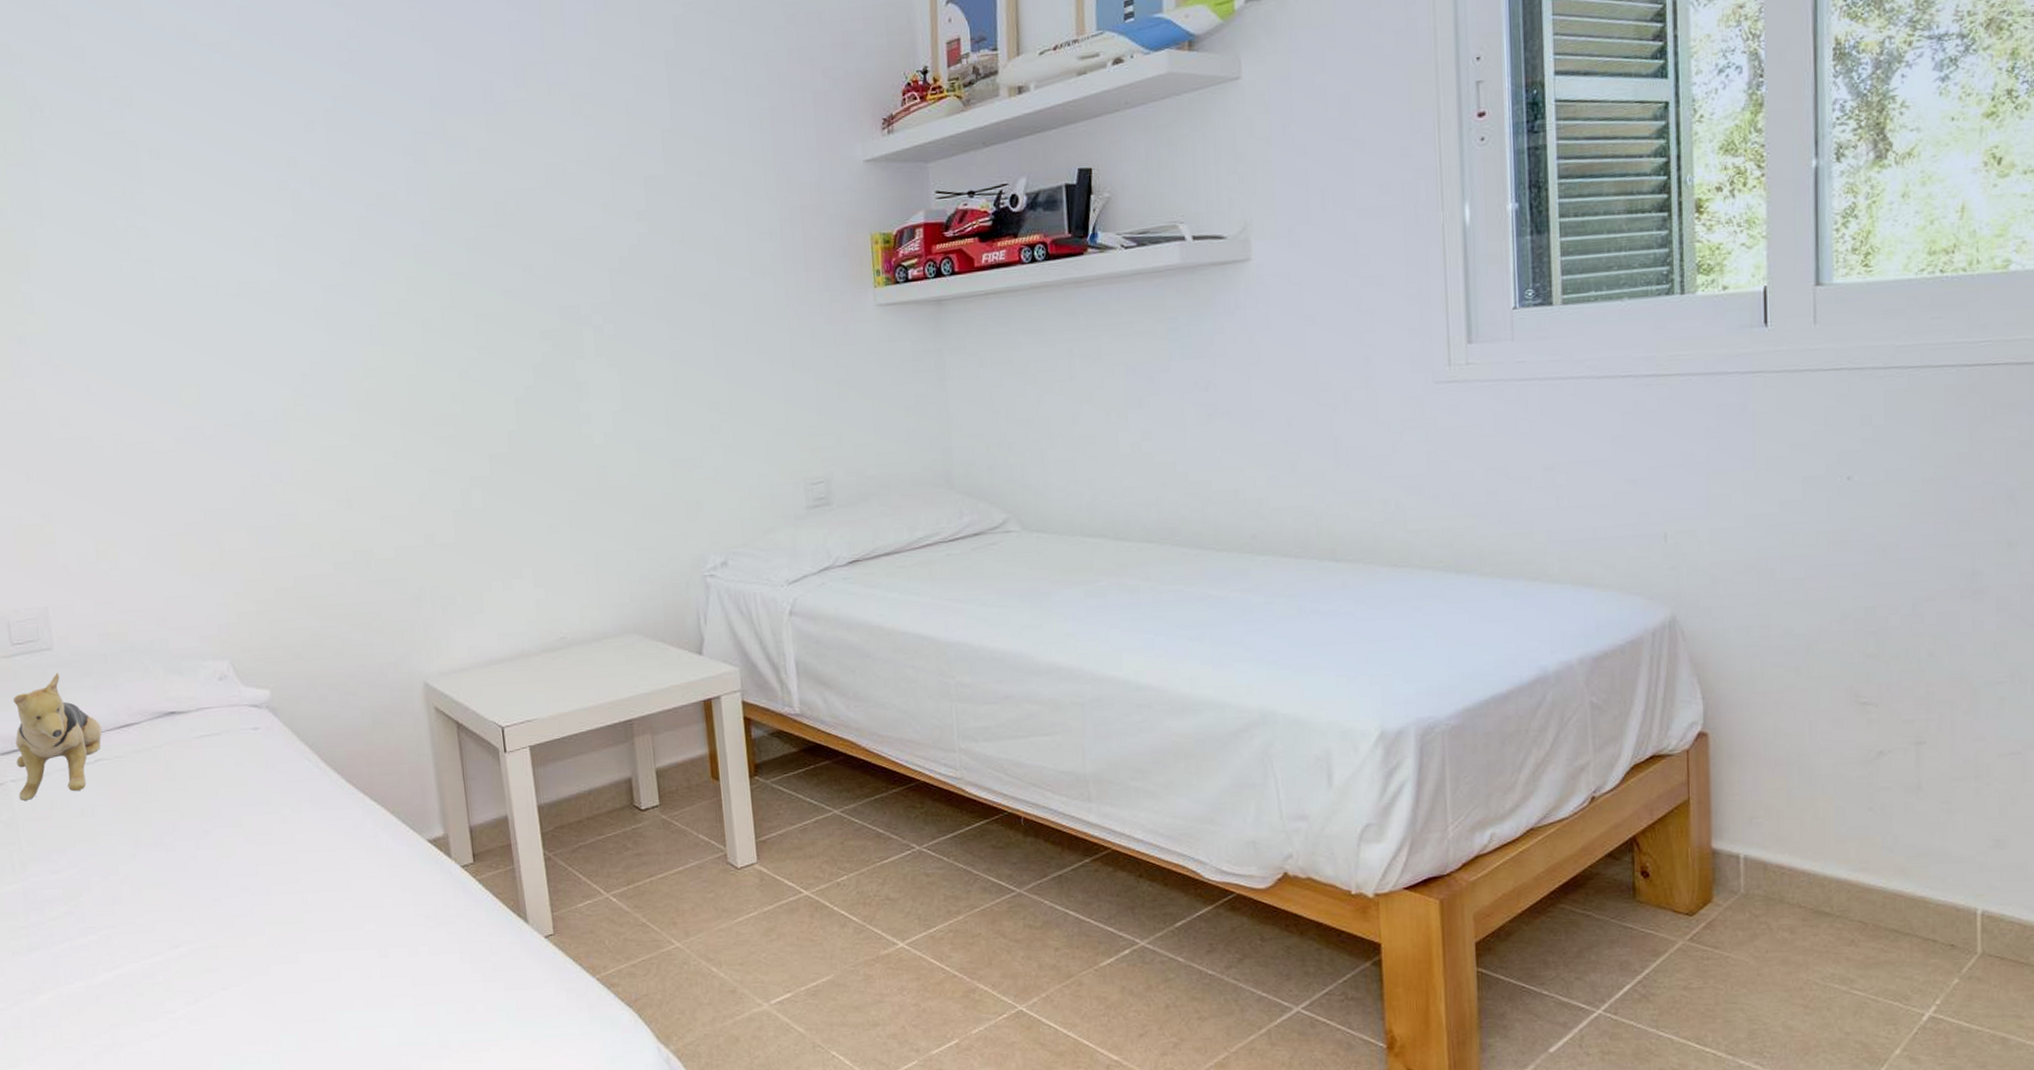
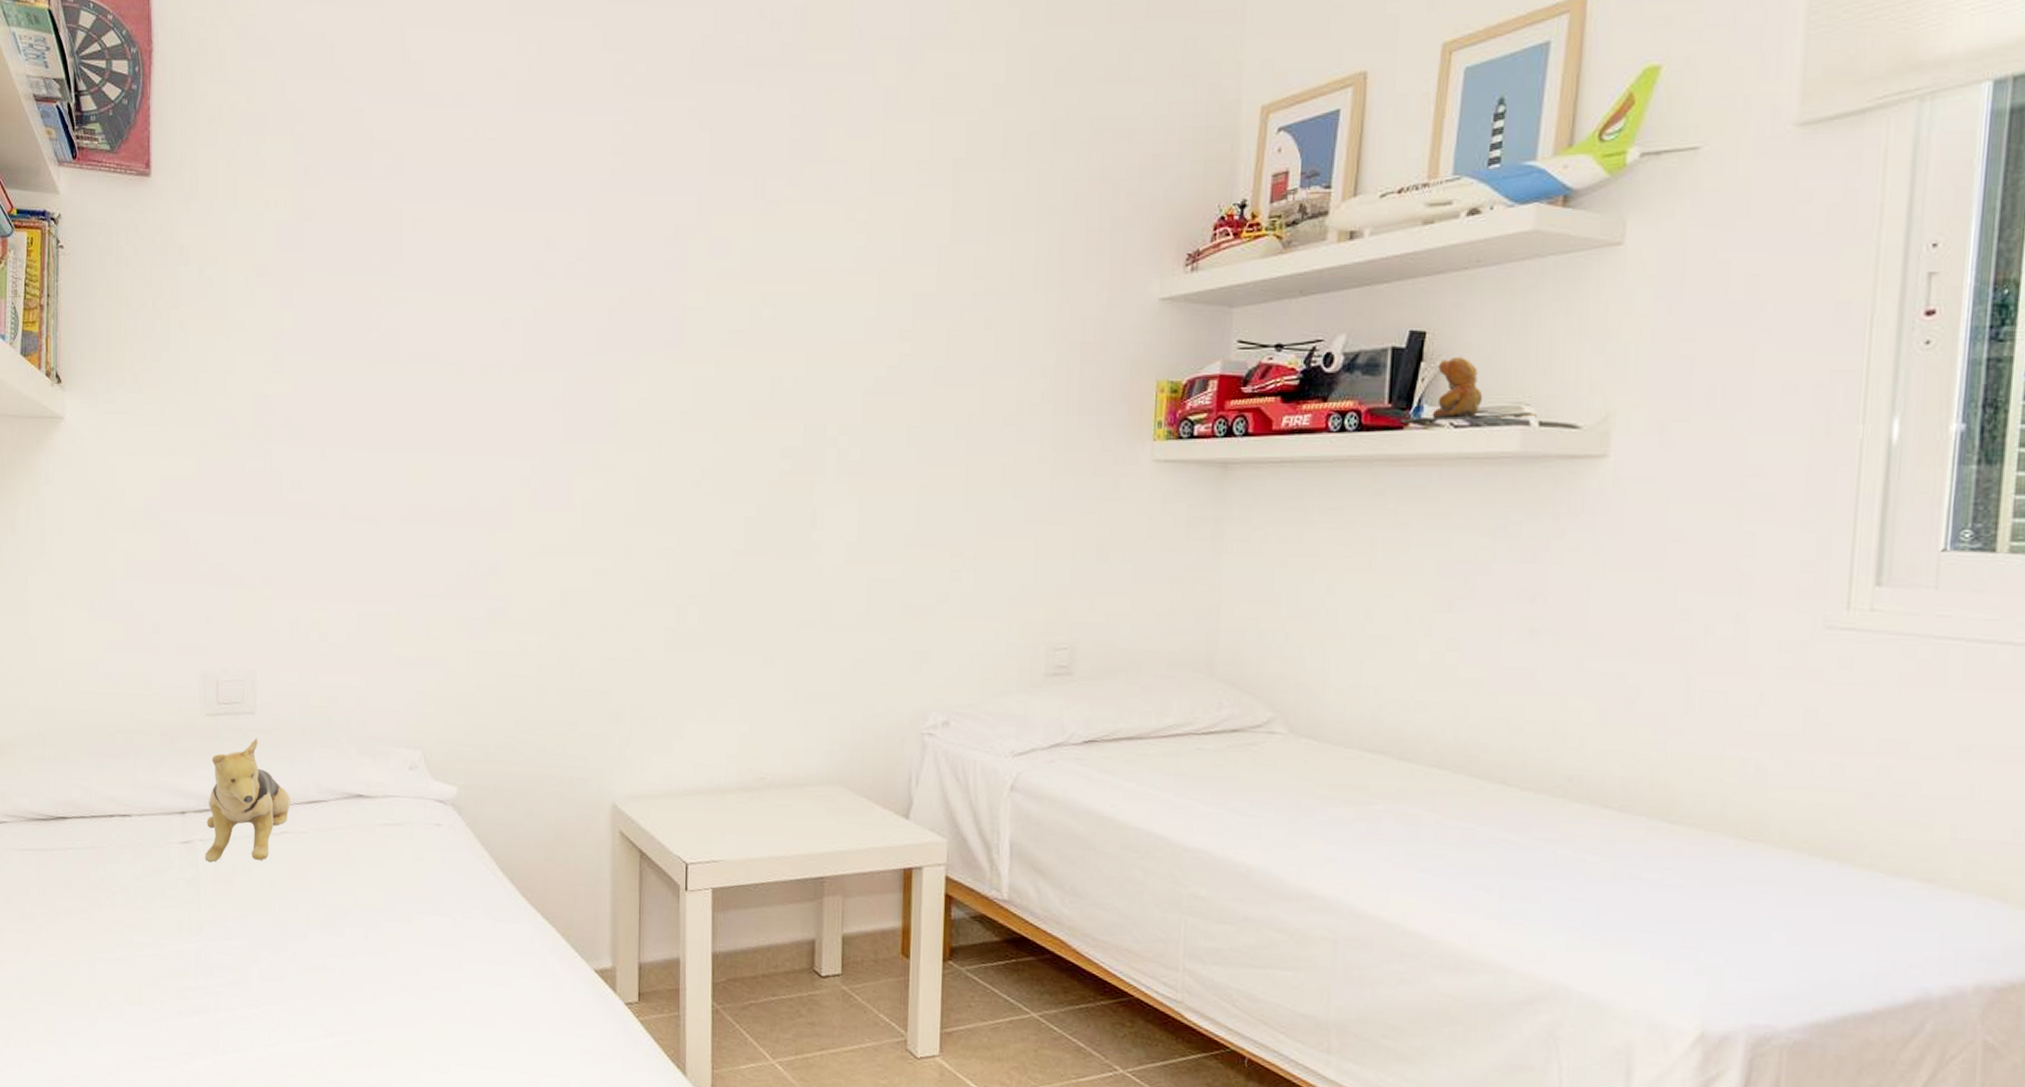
teddy bear: none [1079,187,1190,250] -> present [1398,356,1537,424]

